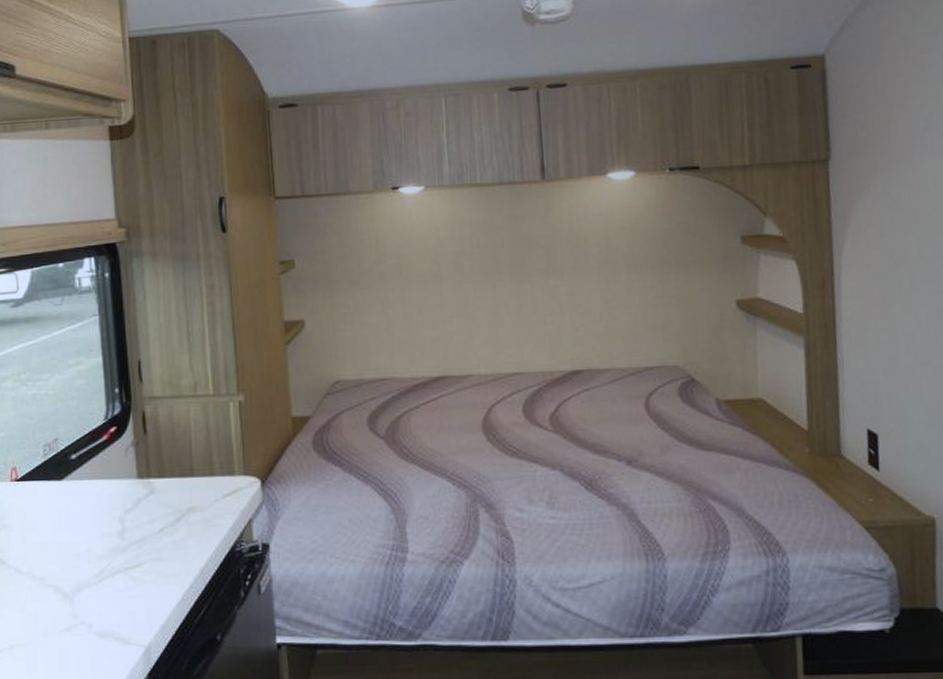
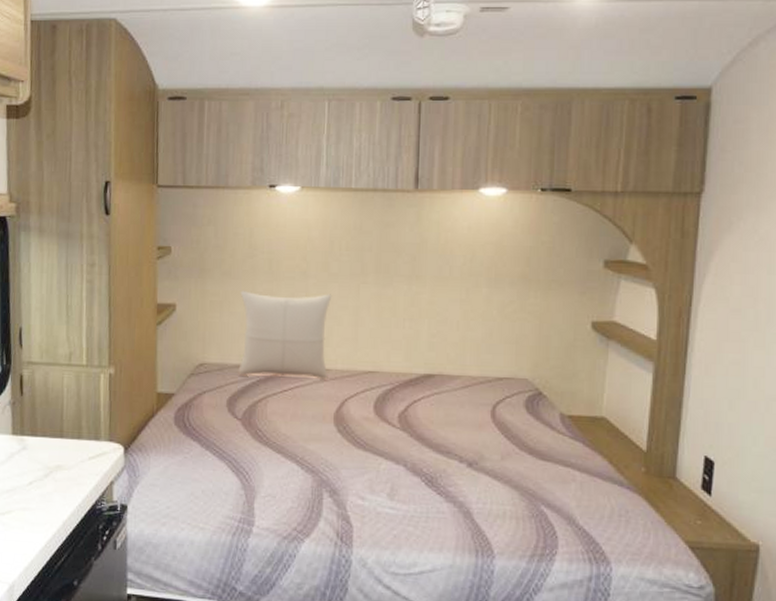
pillow: none [371,295,472,390] -> present [238,291,332,380]

